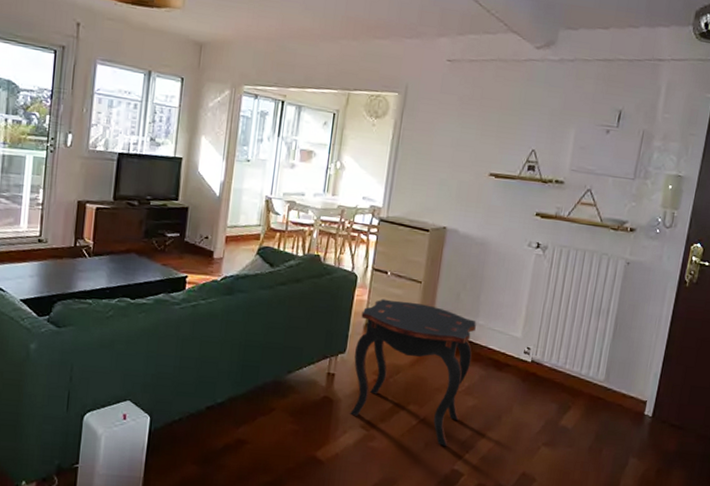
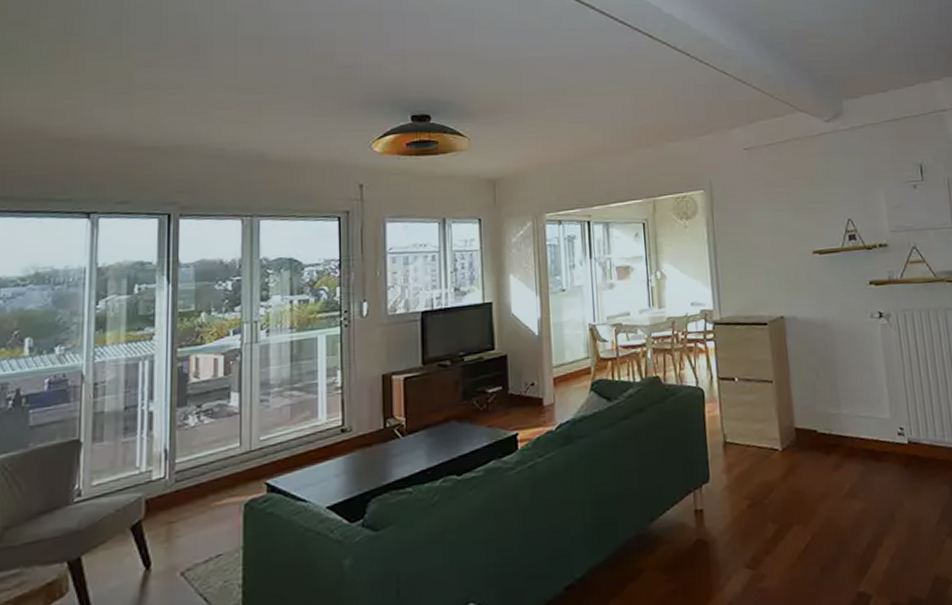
side table: present [350,299,477,447] -> none [717,405,850,567]

